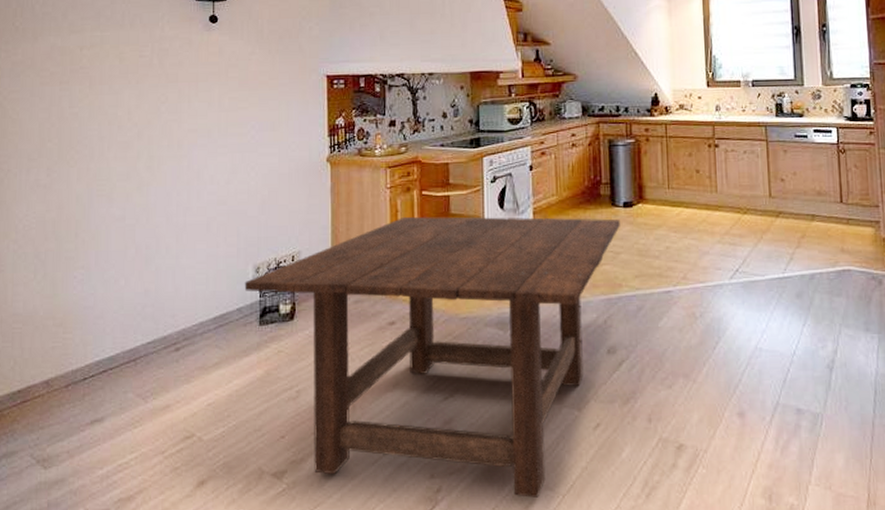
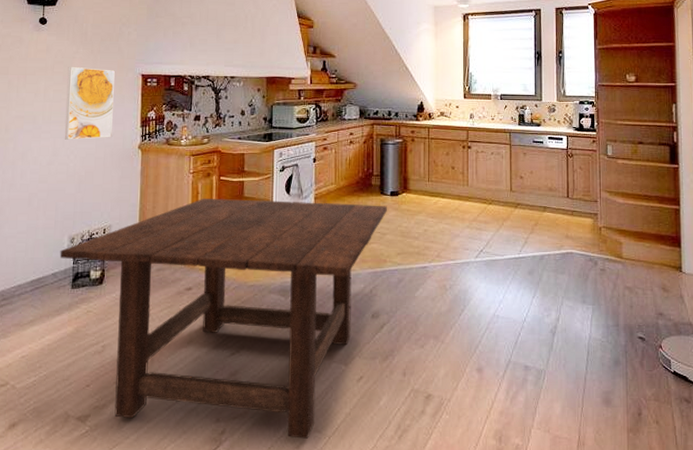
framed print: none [243,69,297,154] -> present [64,66,115,140]

